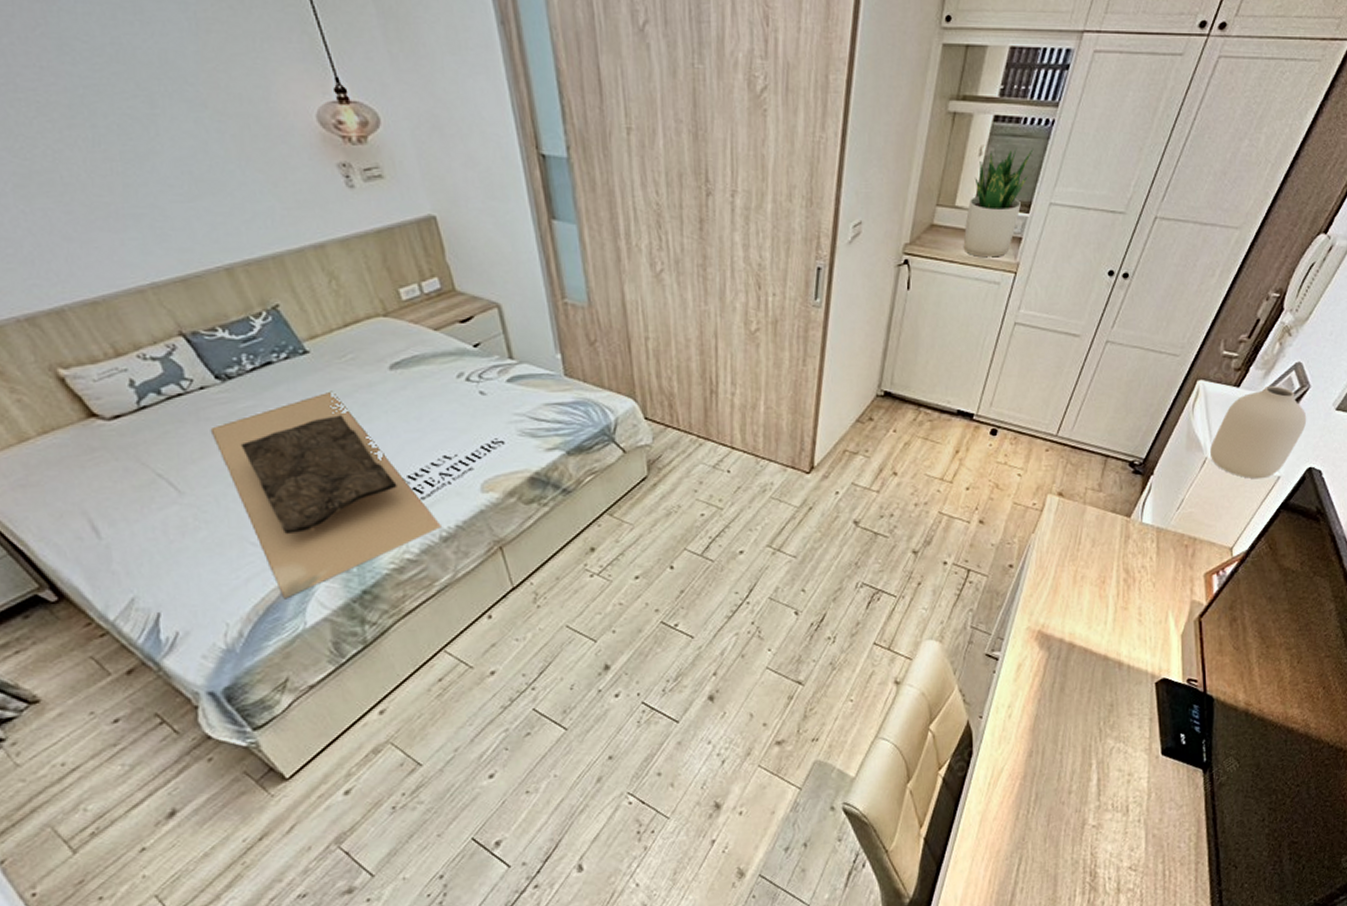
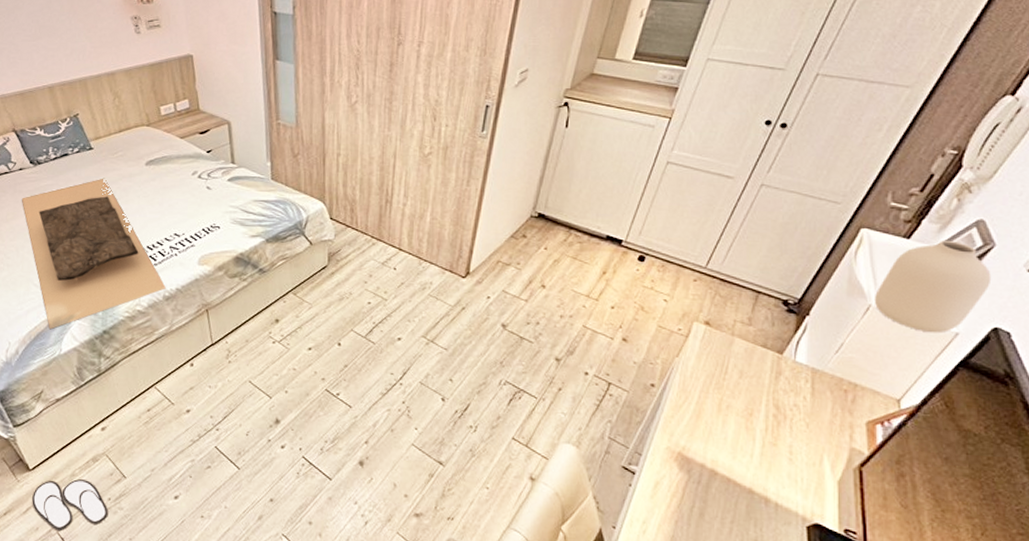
slippers: none [296,777,405,846] -> present [32,479,108,532]
planter: present [963,147,1034,258] -> none [620,11,693,104]

